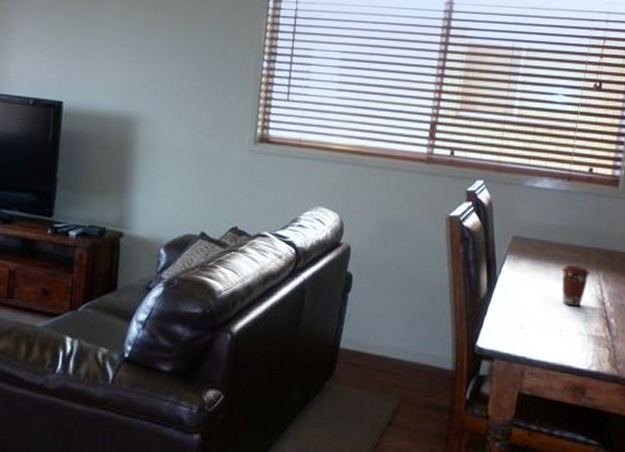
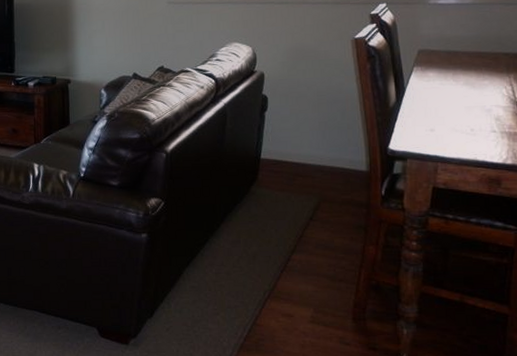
coffee cup: present [561,264,590,307] -> none [470,70,501,108]

